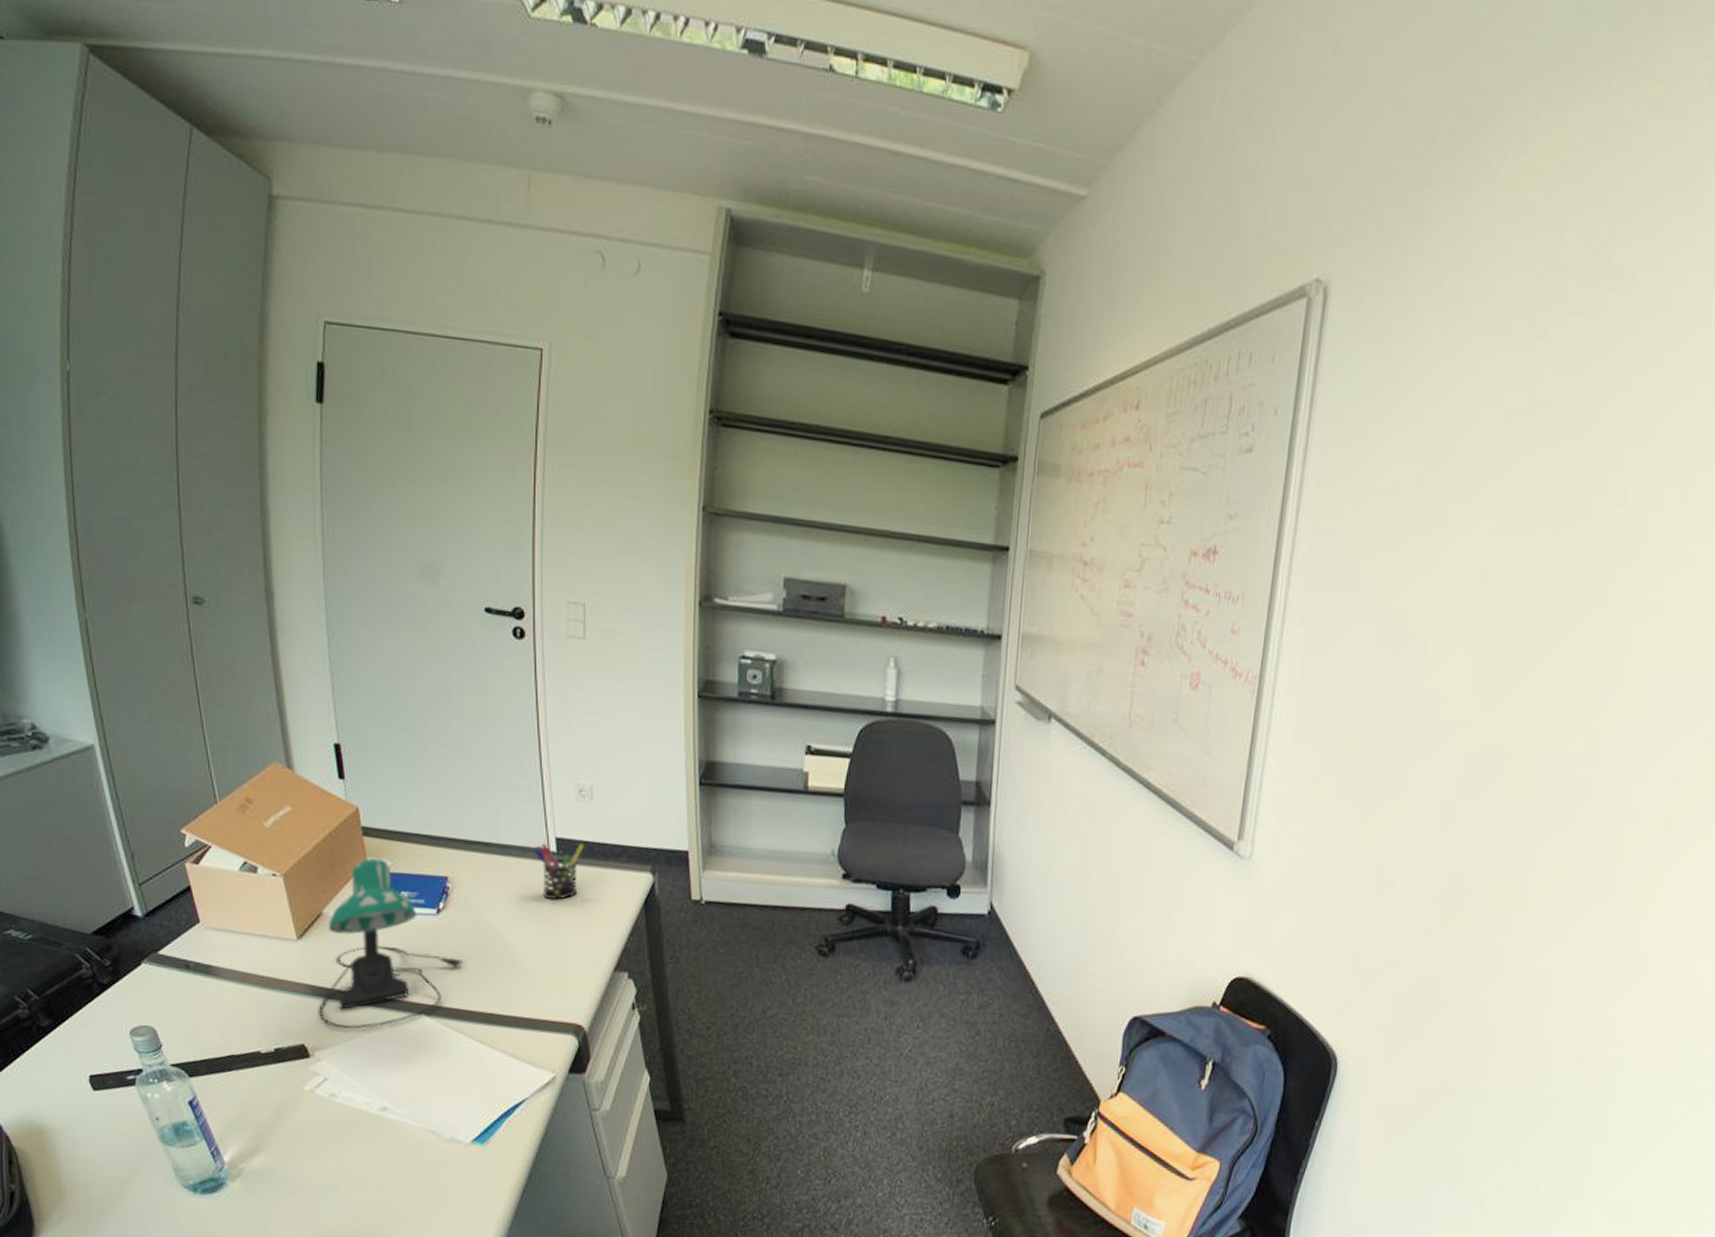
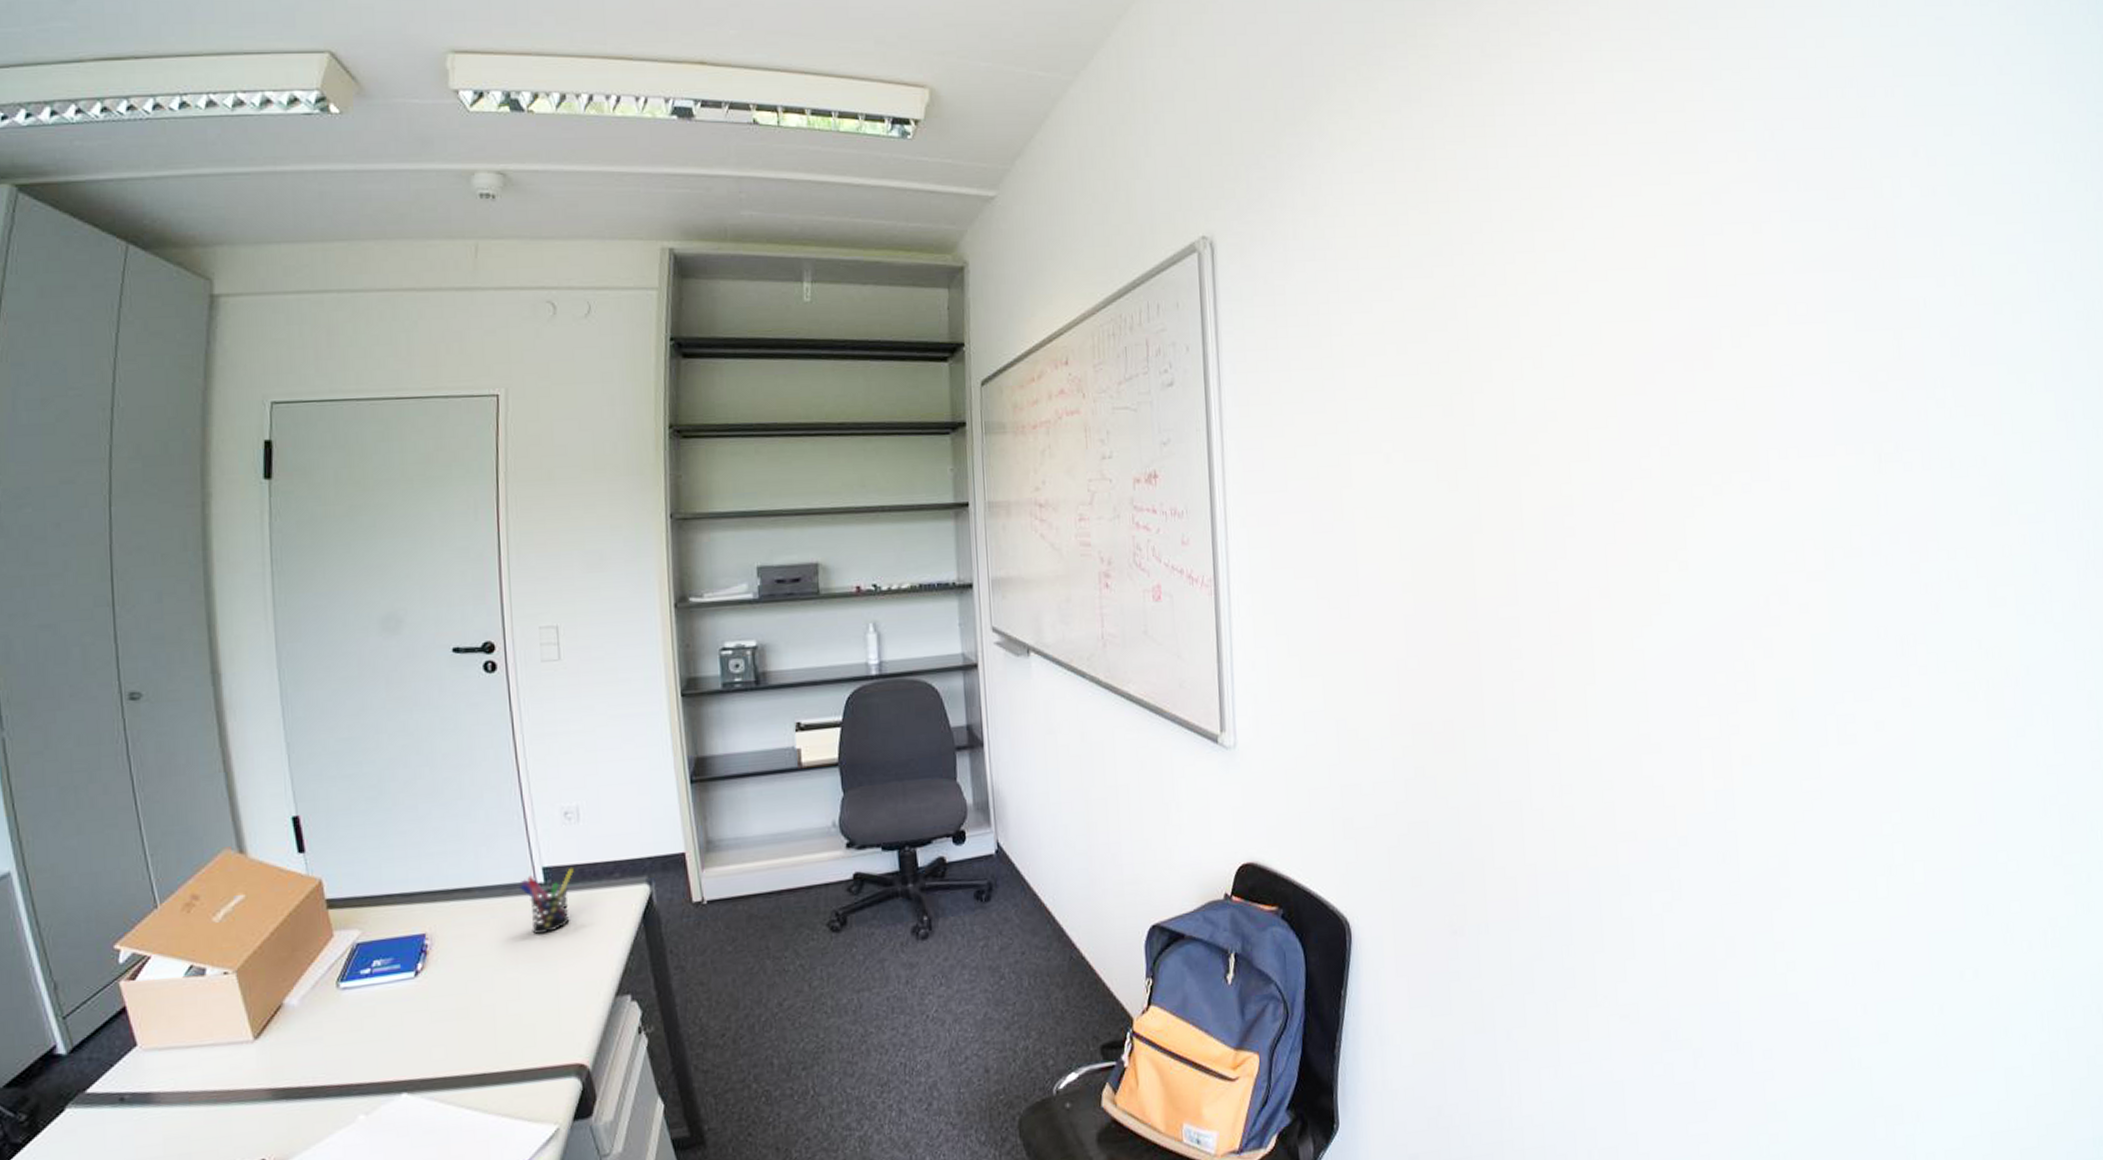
desk lamp: present [317,857,466,1029] -> none [280,929,450,1131]

